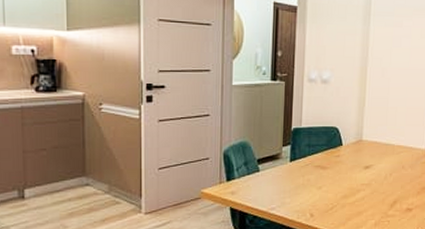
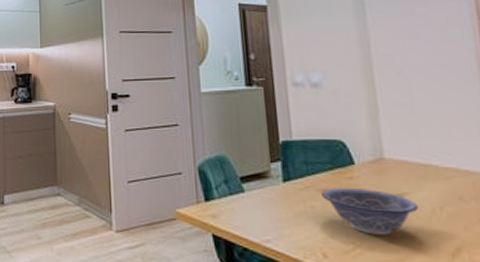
decorative bowl: none [315,163,377,197] -> present [320,187,419,236]

